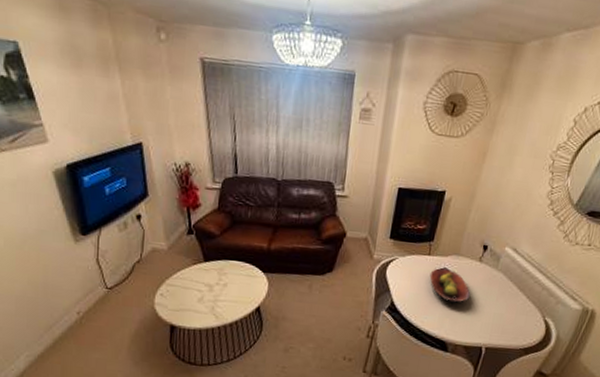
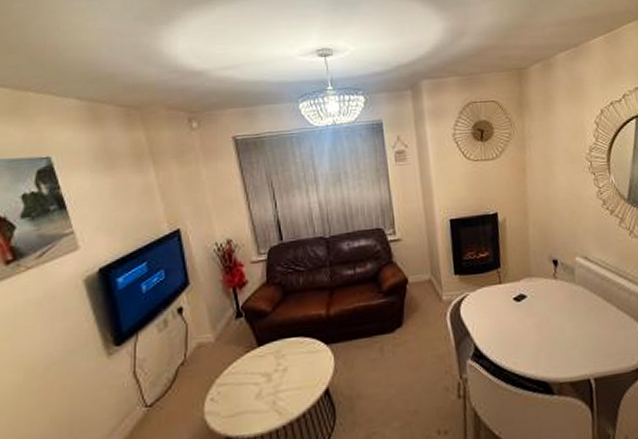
fruit bowl: present [429,268,470,304] -> none [507,294,557,334]

